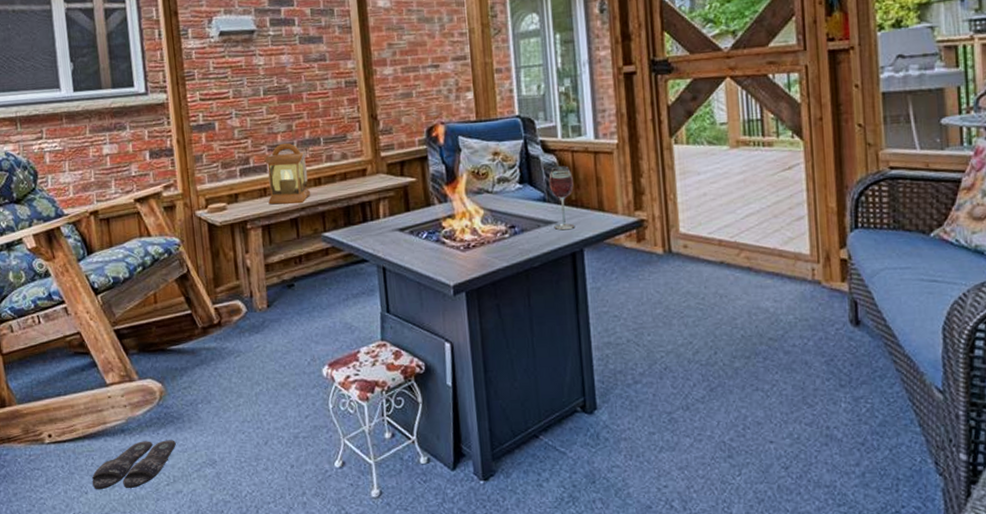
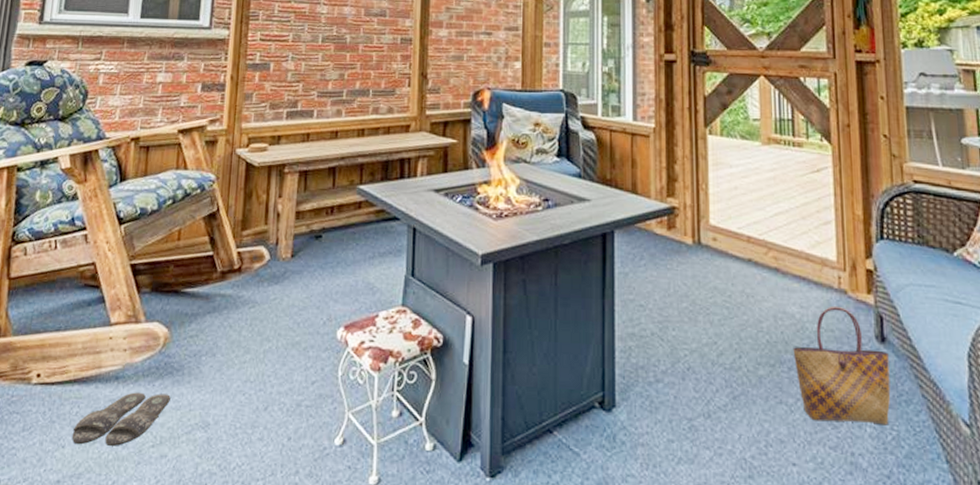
lantern: present [264,143,311,205] -> none [310,90,355,152]
wineglass: present [549,166,575,231] -> none [586,144,609,210]
tote bag: none [767,296,865,402] -> present [793,305,891,426]

